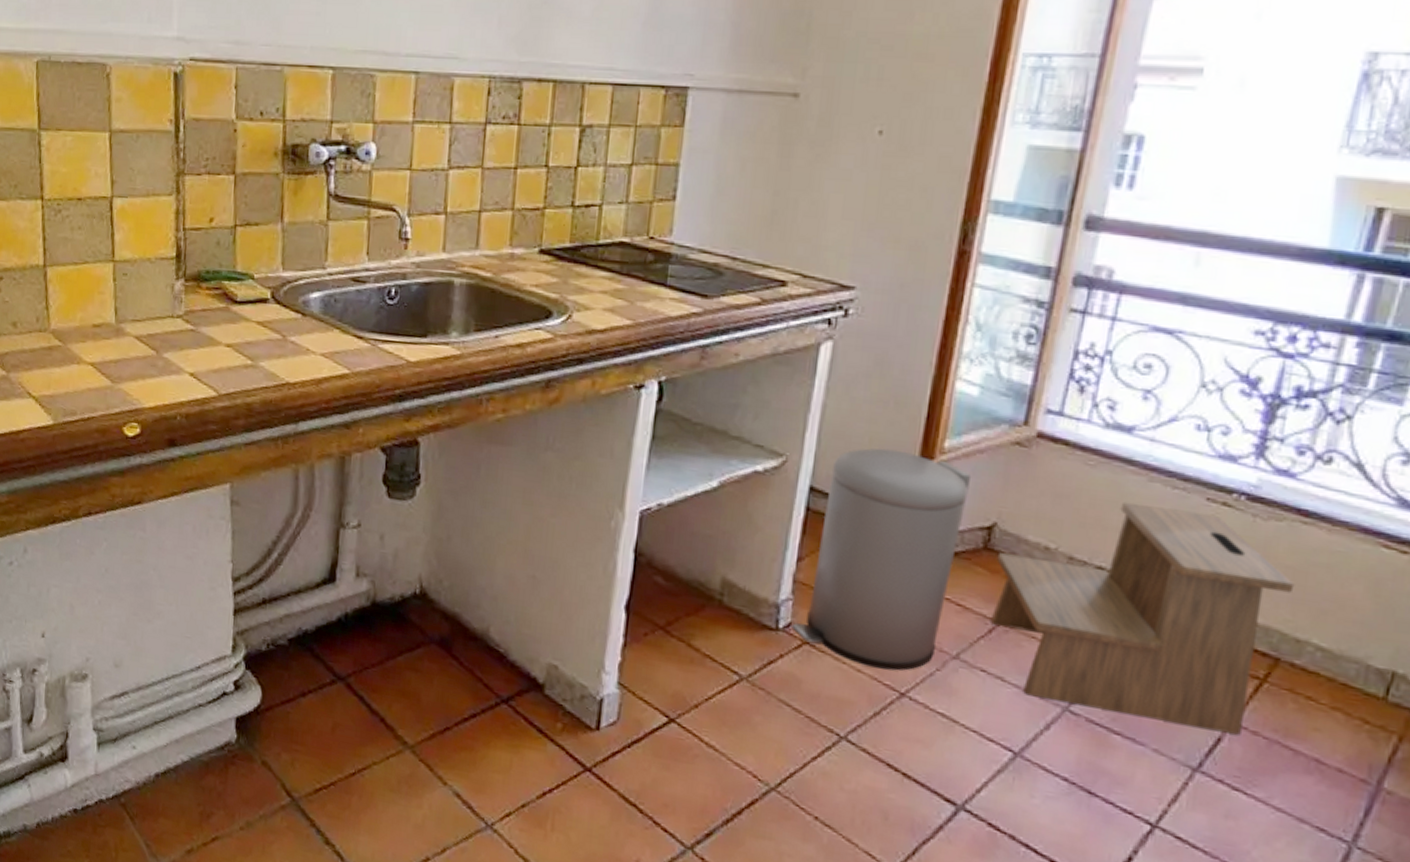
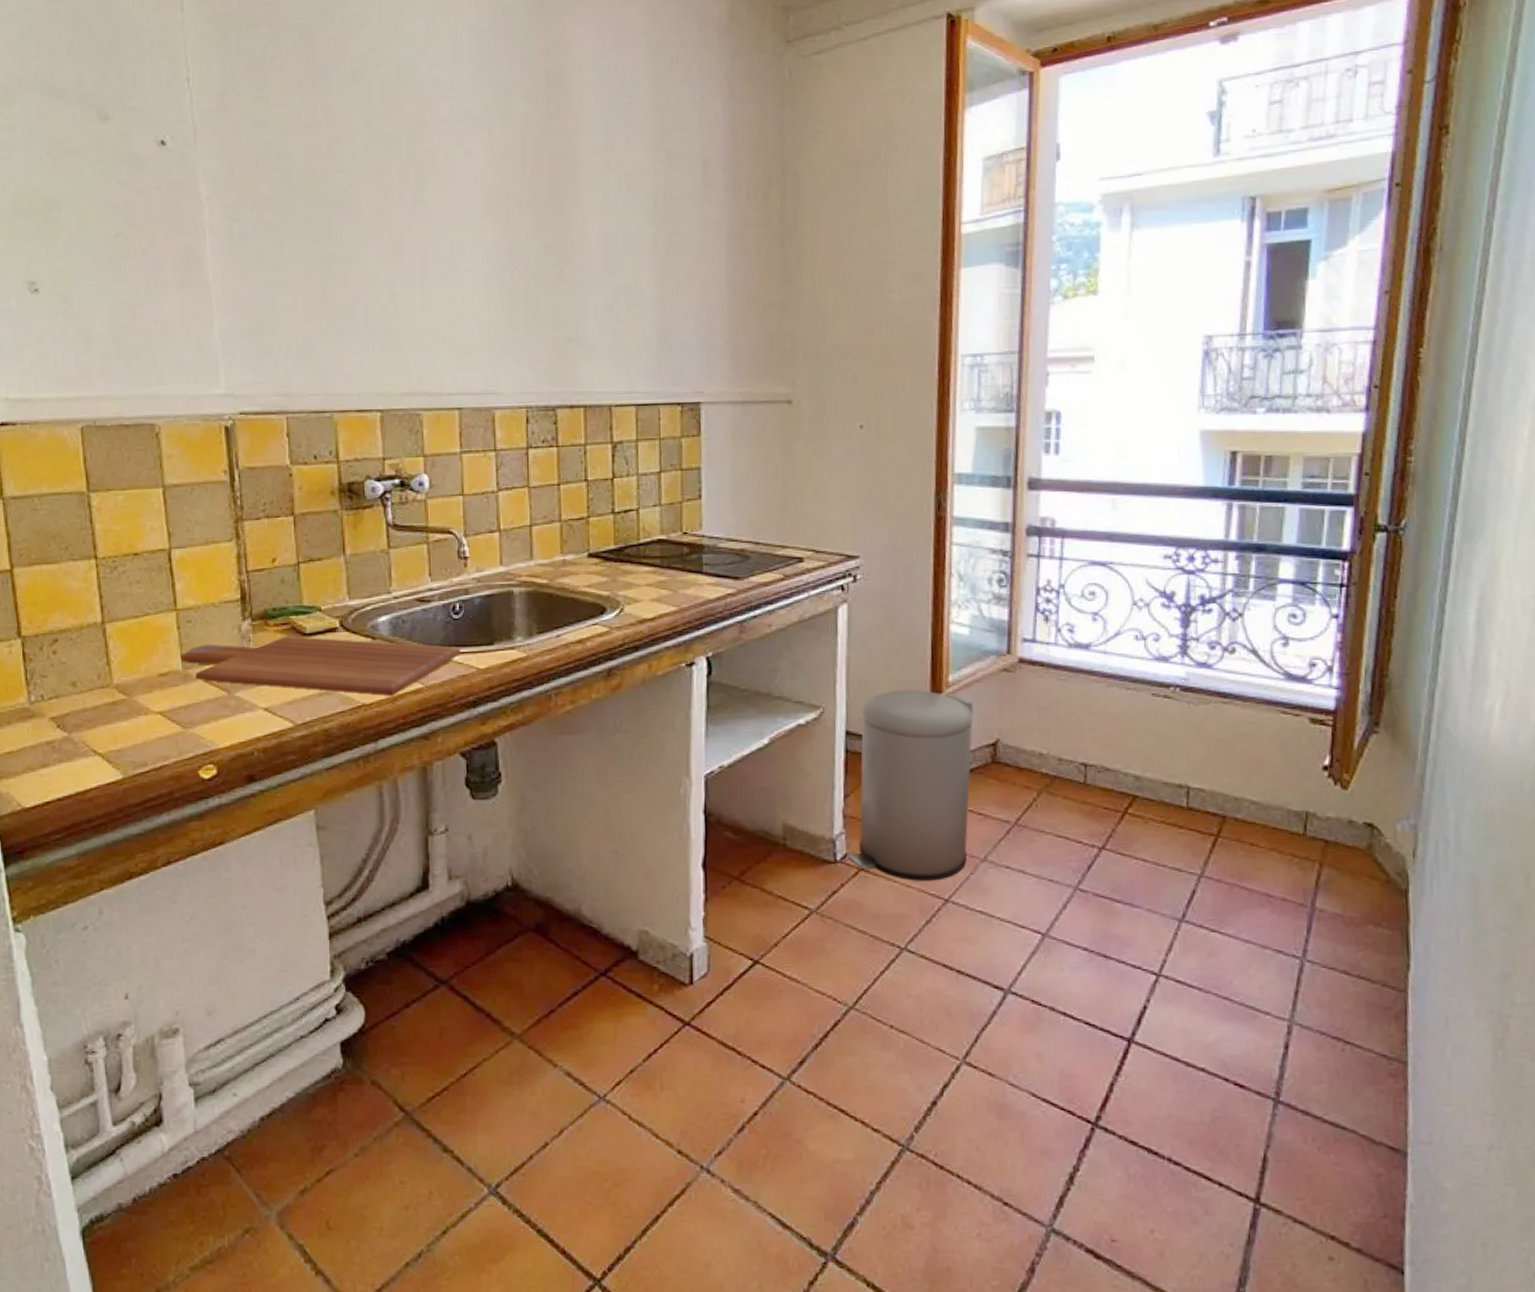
cutting board: none [114,299,392,378] -> present [180,636,461,696]
step stool: present [990,501,1295,735] -> none [1004,706,1226,885]

